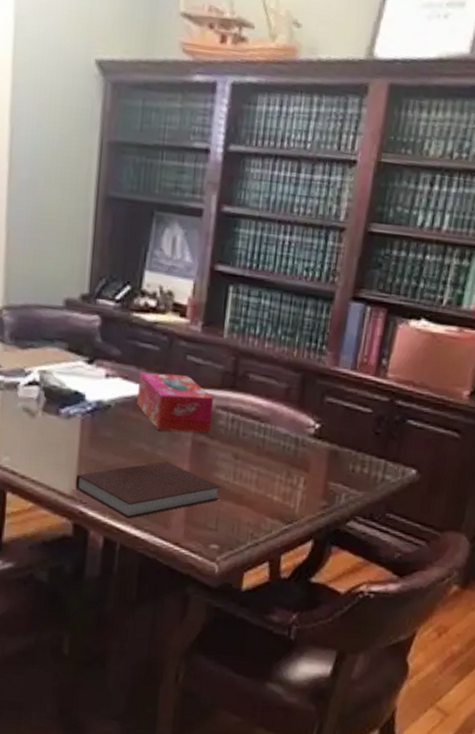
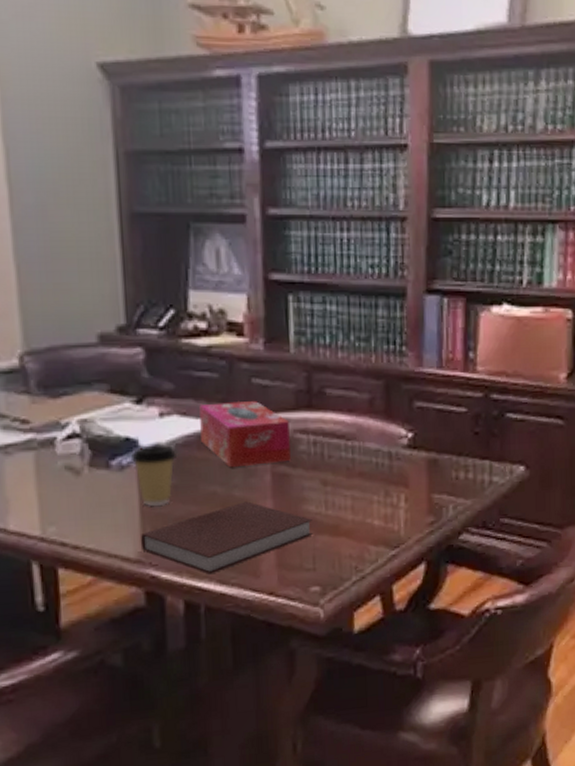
coffee cup: none [77,400,115,454] -> present [130,444,176,506]

